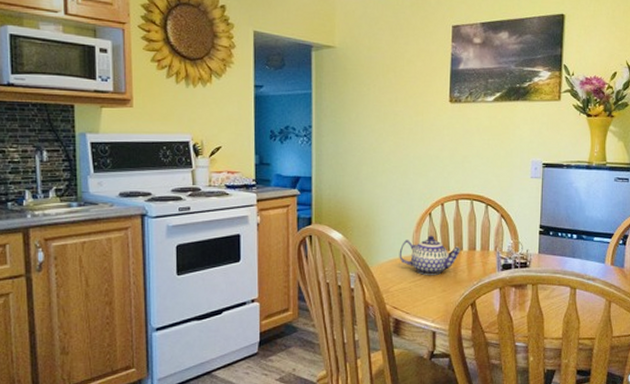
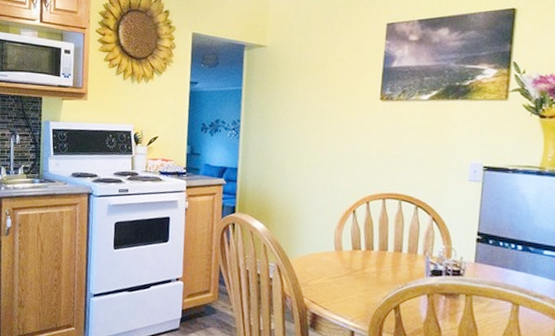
teapot: present [399,235,461,275] -> none [319,232,386,274]

